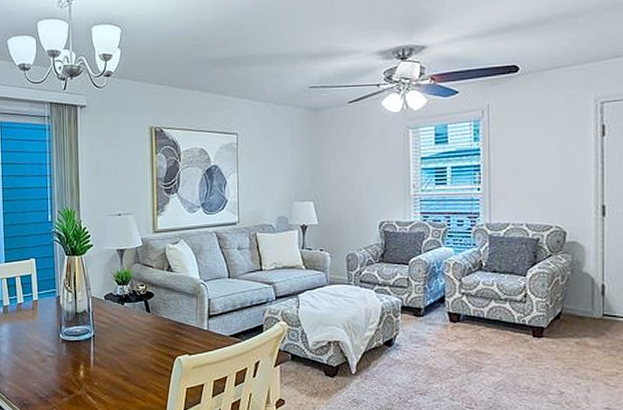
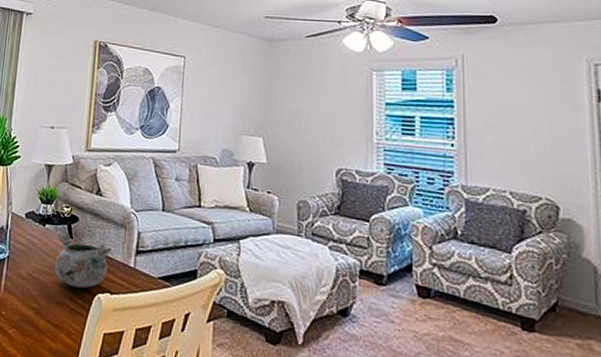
decorative bowl: none [136,308,187,353] -> present [54,232,112,289]

